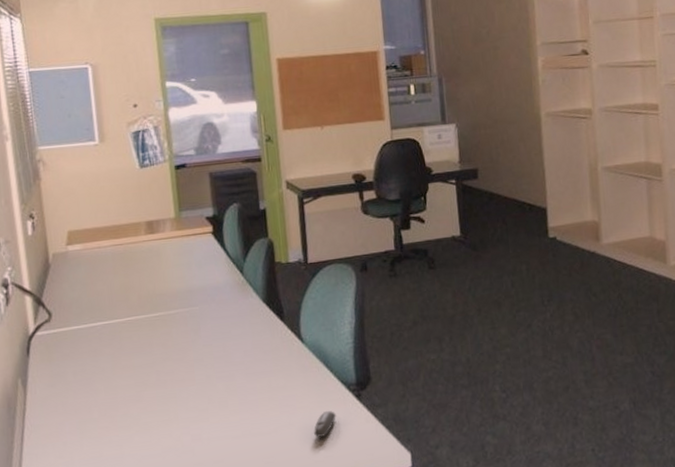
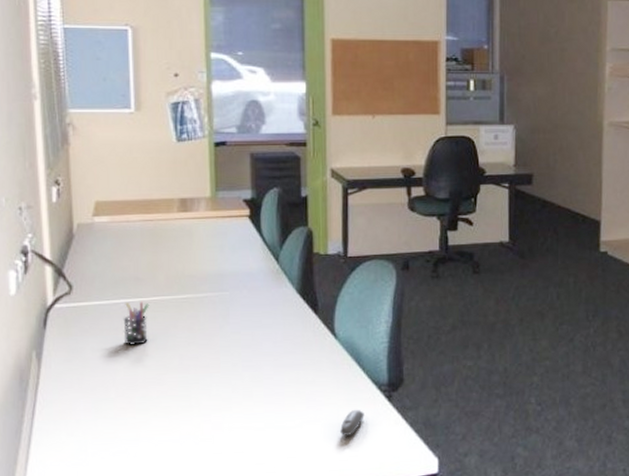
pen holder: none [100,322,126,366] -> present [123,301,150,345]

